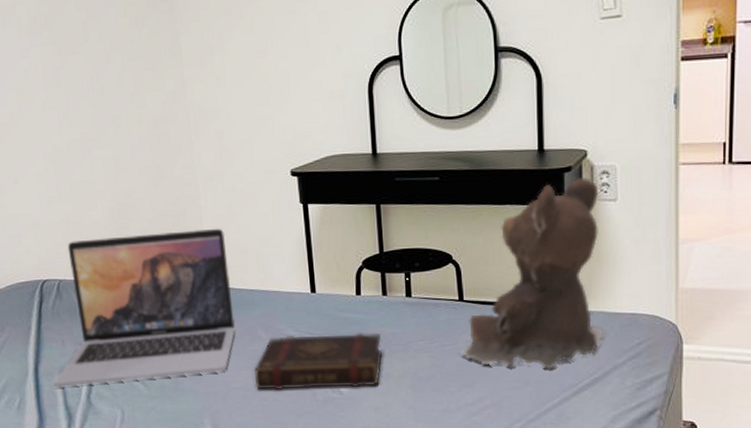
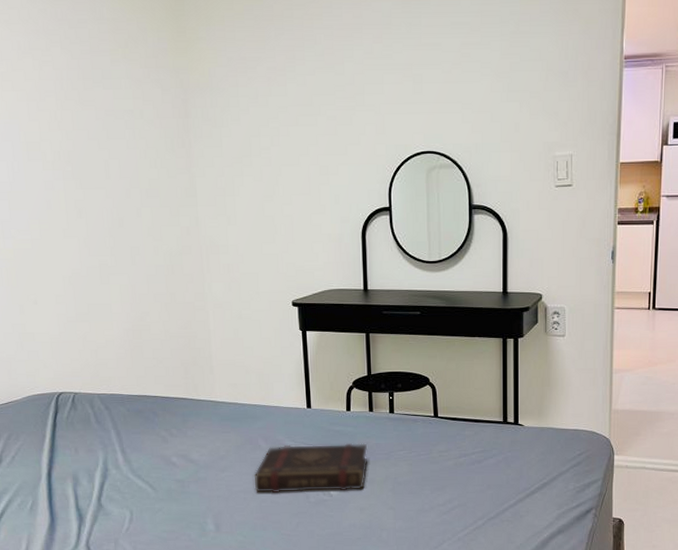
laptop: present [53,228,236,388] -> none [66,349,239,491]
teddy bear: present [459,176,606,370] -> none [433,315,554,476]

